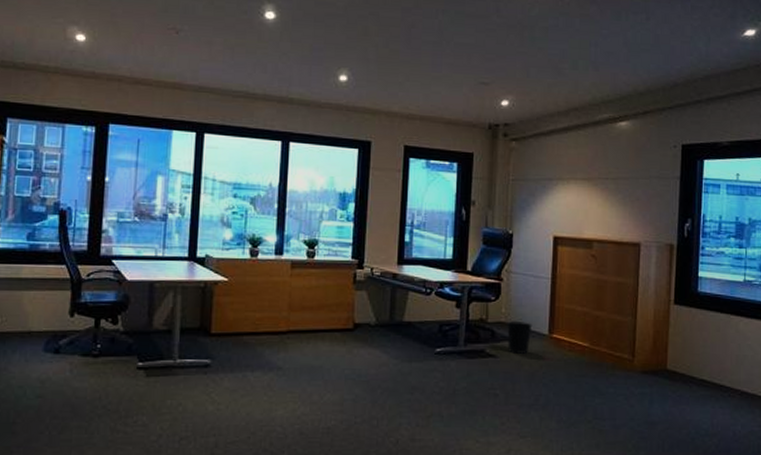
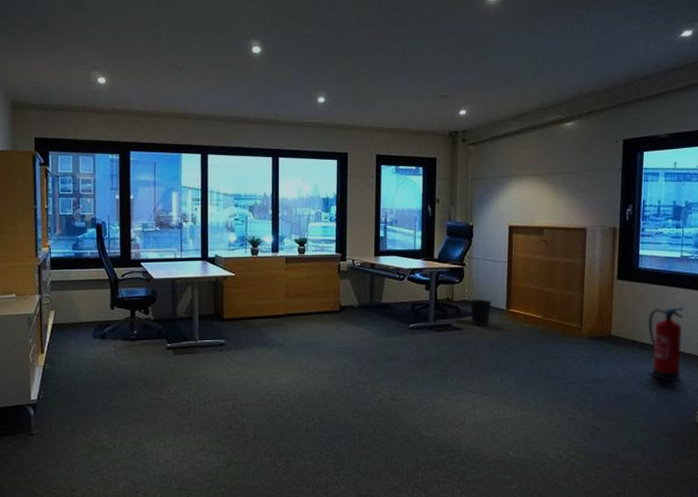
fire extinguisher: none [707,338,747,427] -> present [648,306,684,382]

